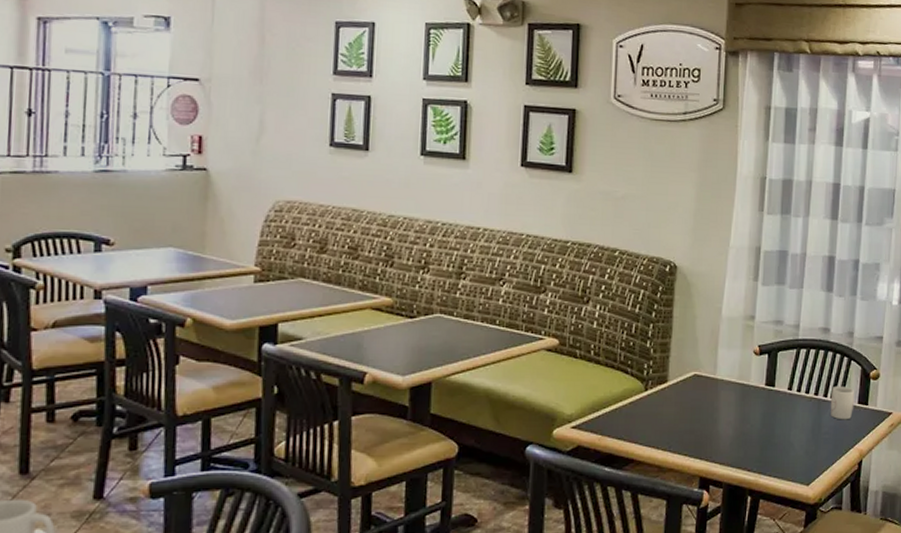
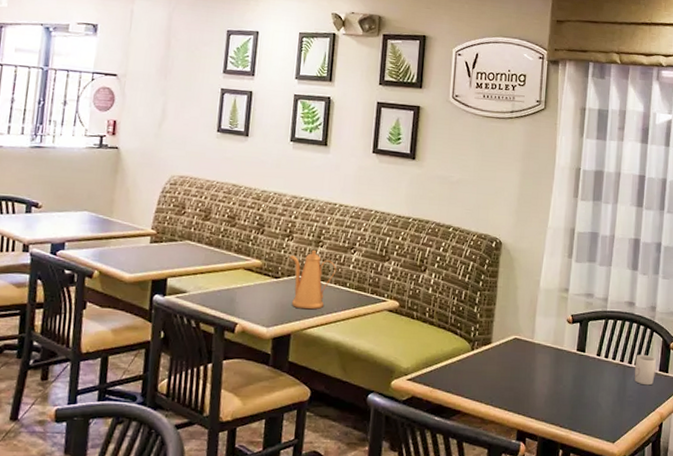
coffee pot: none [425,283,483,353] -> present [289,249,337,310]

